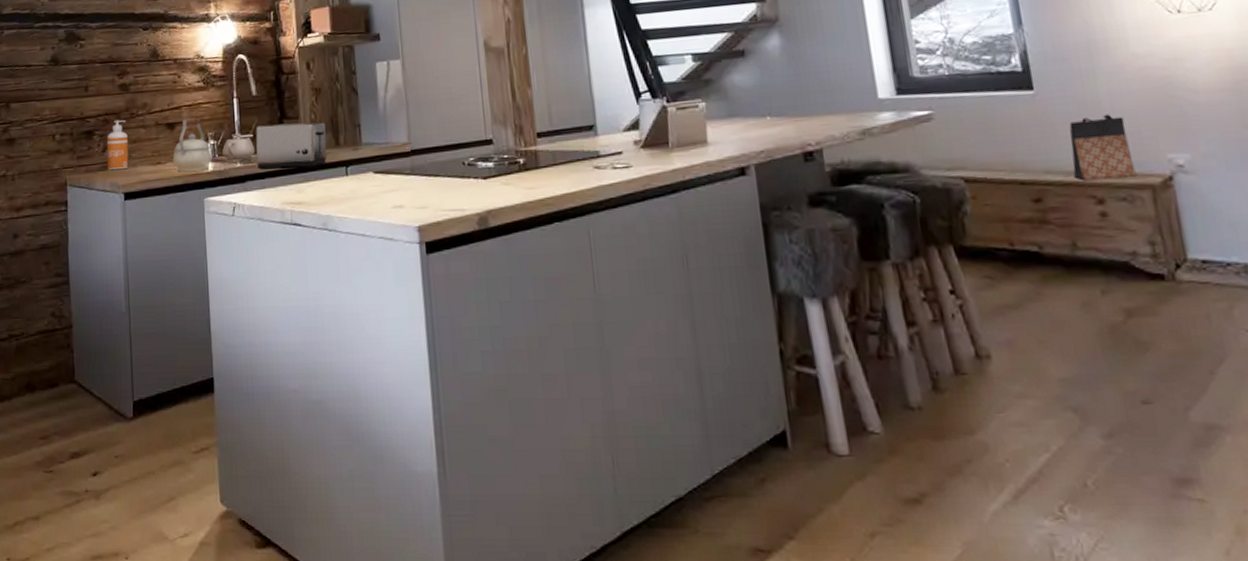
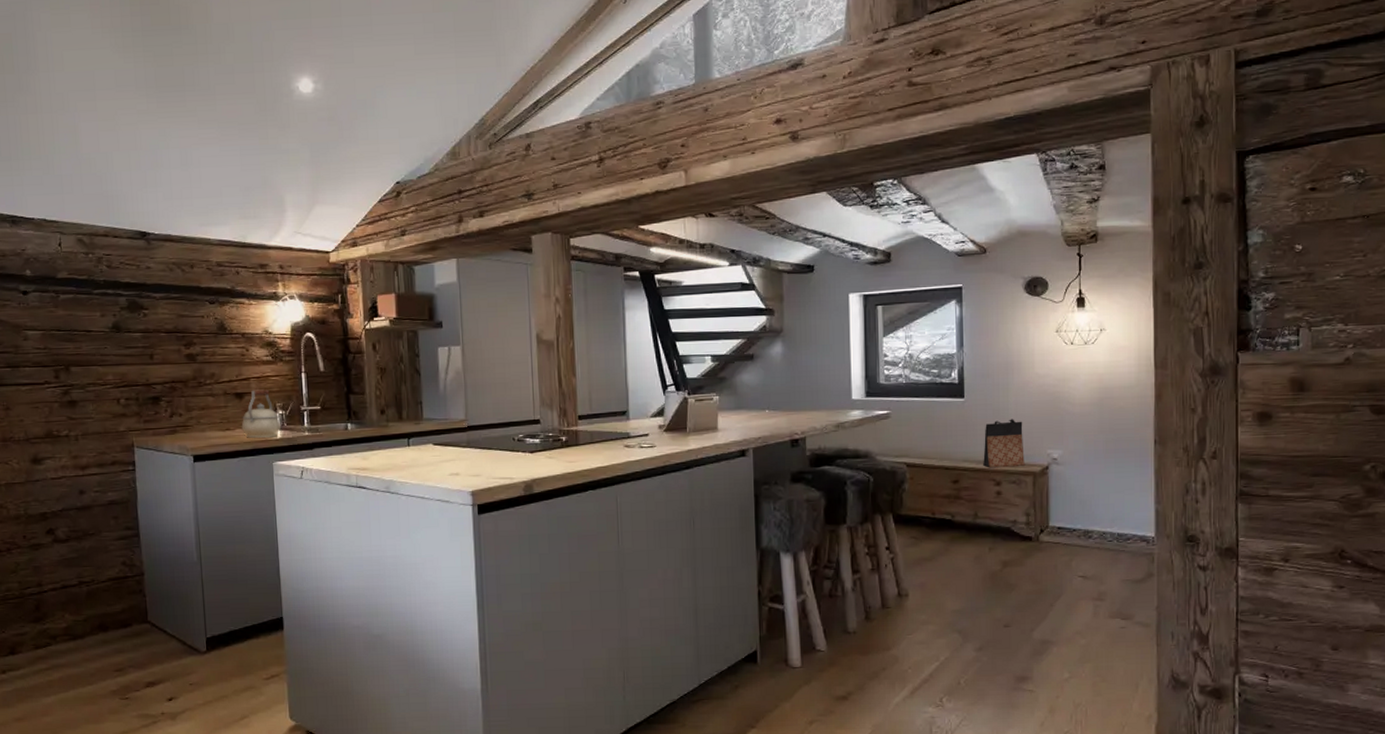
soap dispenser: present [106,119,129,171] -> none [173,387,198,435]
teapot: present [222,133,256,161] -> none [291,405,323,430]
toaster: present [255,122,327,170] -> none [323,397,391,439]

